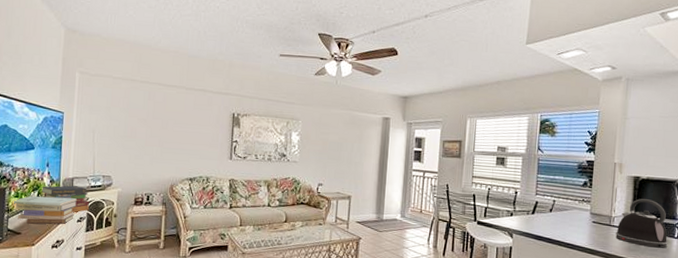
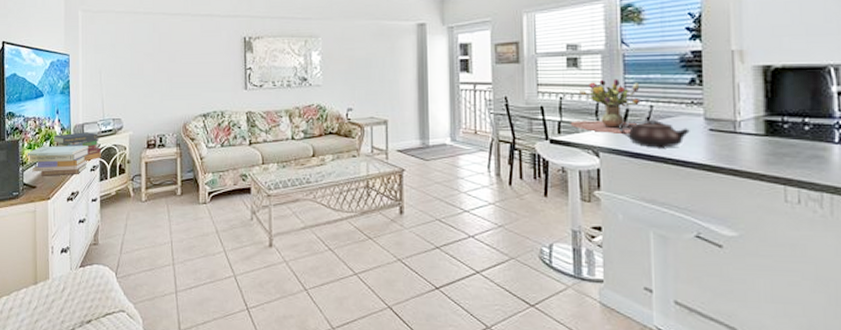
flower arrangement: none [494,176,547,221] -> present [570,79,641,133]
teapot: none [528,210,579,234] -> present [618,119,690,148]
kettle: present [615,199,668,248] -> none [745,94,826,158]

